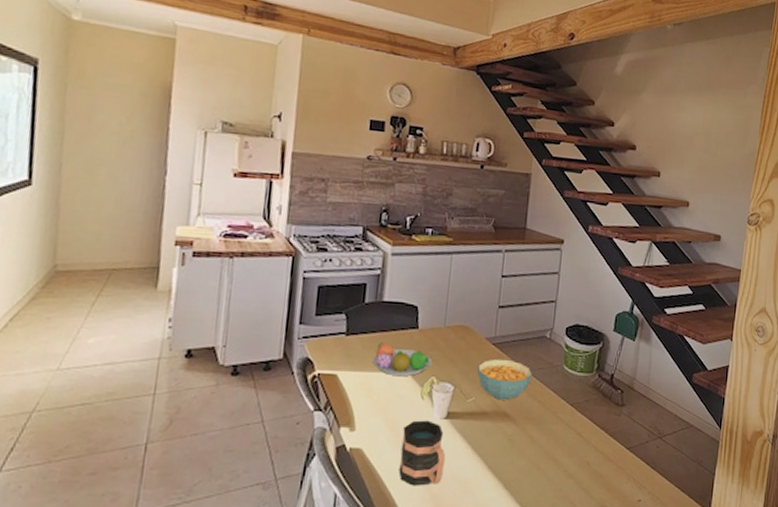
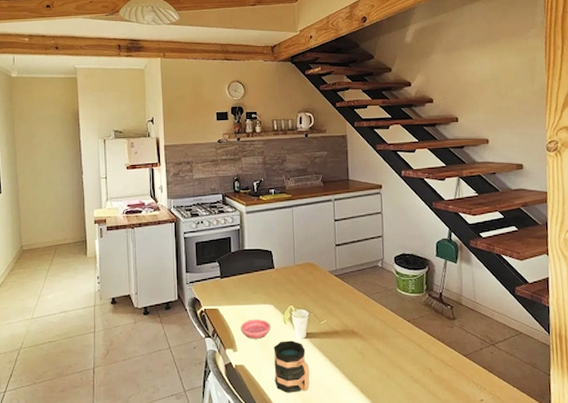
saucer: none [364,391,403,416] -> present [241,319,271,339]
fruit bowl: present [372,342,432,377] -> none [242,281,288,307]
cereal bowl: present [477,358,532,400] -> none [326,287,371,321]

